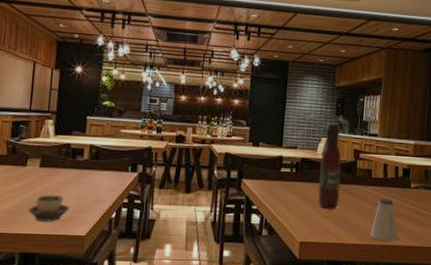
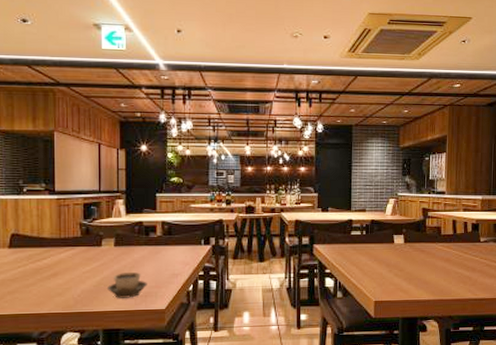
wine bottle: present [318,123,341,209] -> none [390,184,411,268]
saltshaker: present [370,197,399,242] -> none [442,253,471,296]

